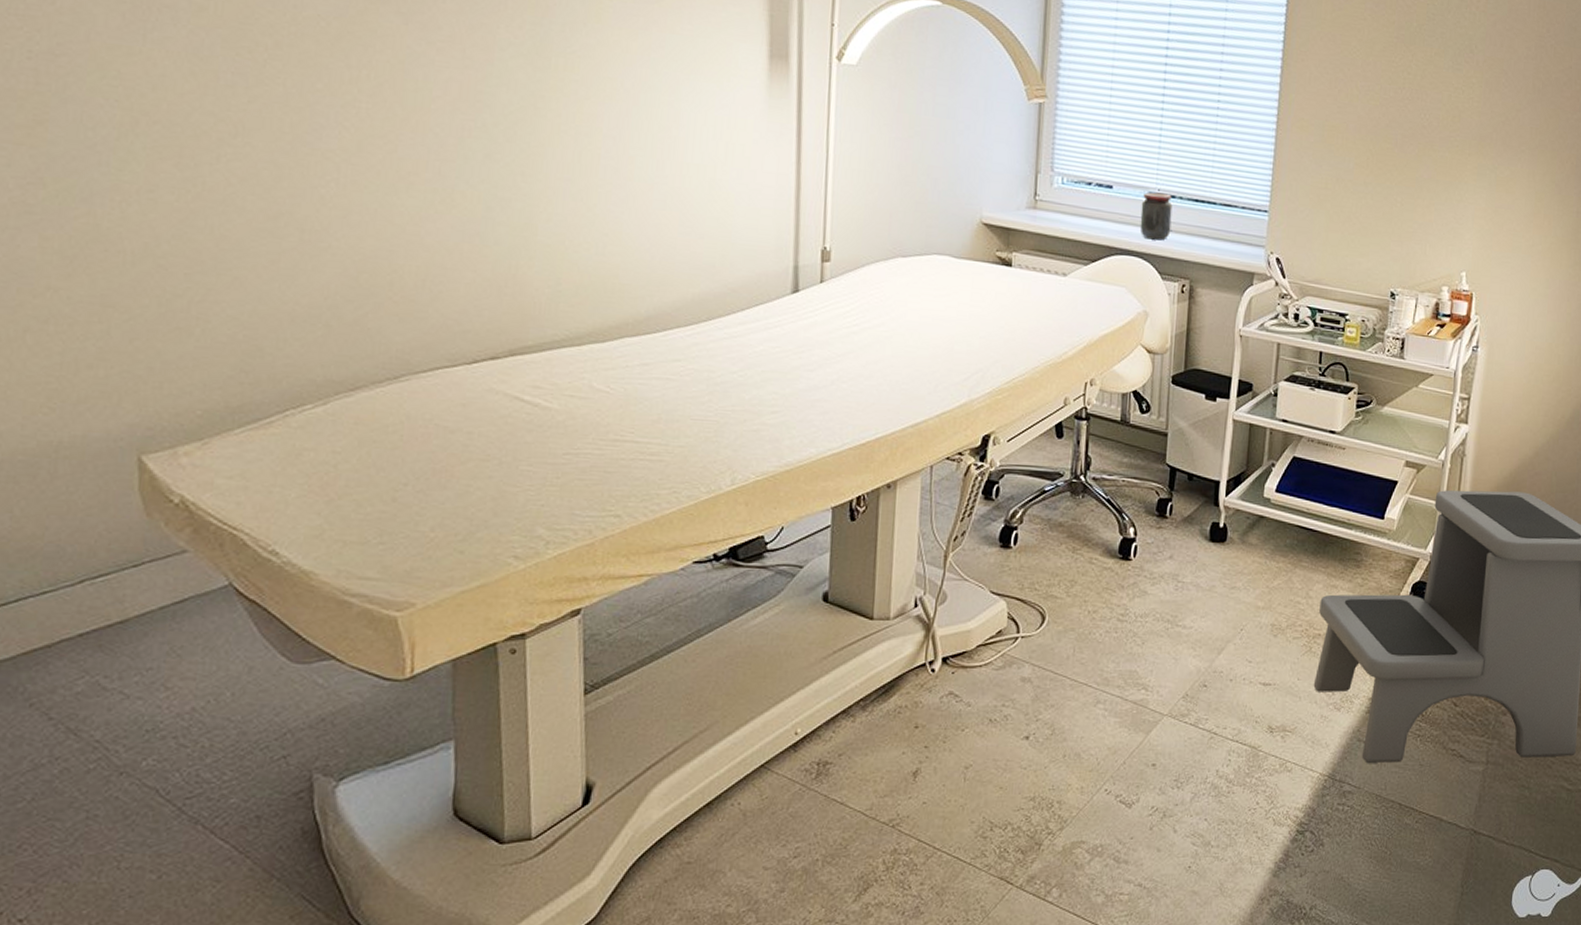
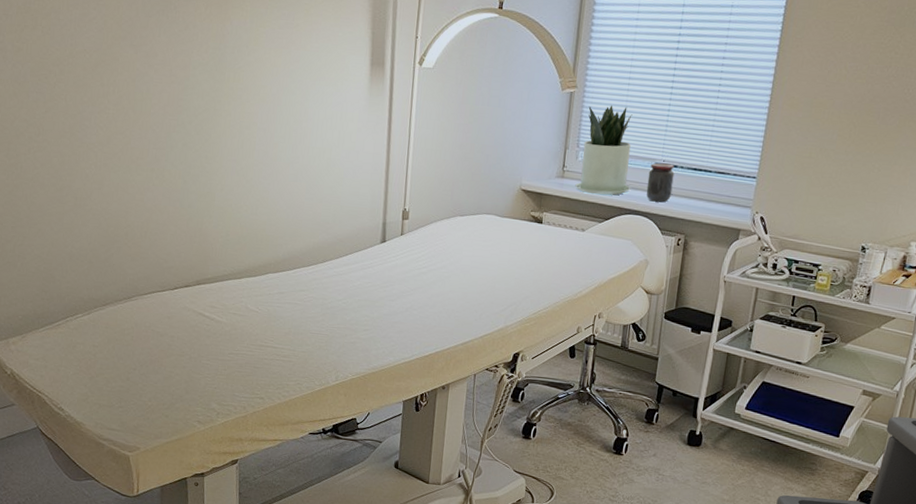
planter: none [1051,120,1121,232] -> present [575,105,633,195]

